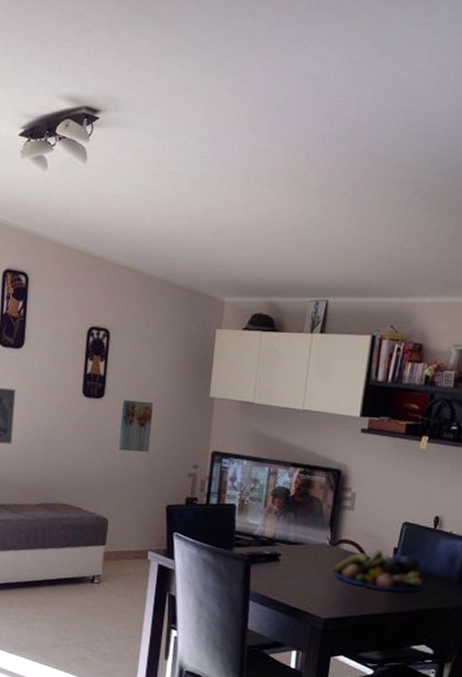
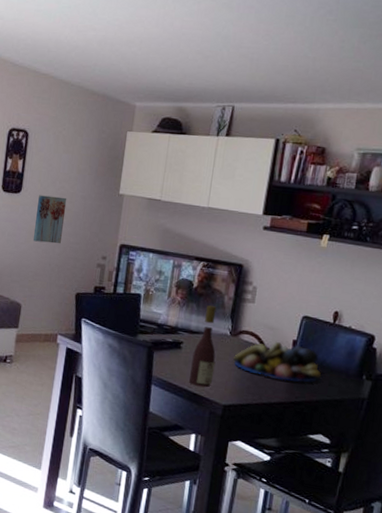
wine bottle: none [287,514,315,602] -> present [188,305,217,388]

